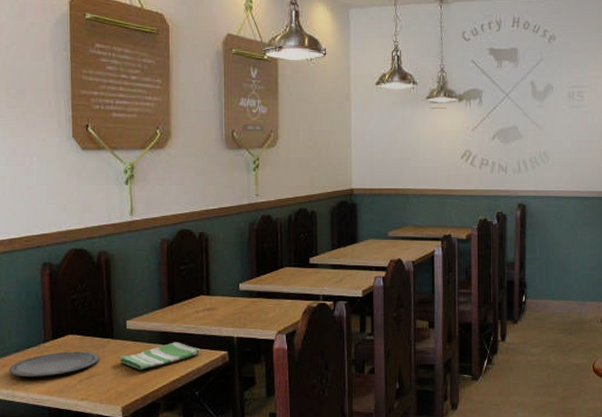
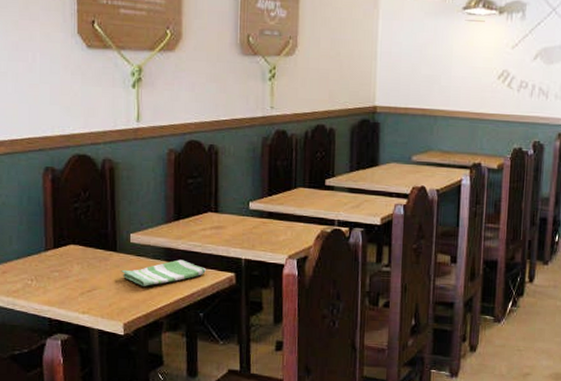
plate: present [9,351,98,377] -> none [10,262,101,287]

